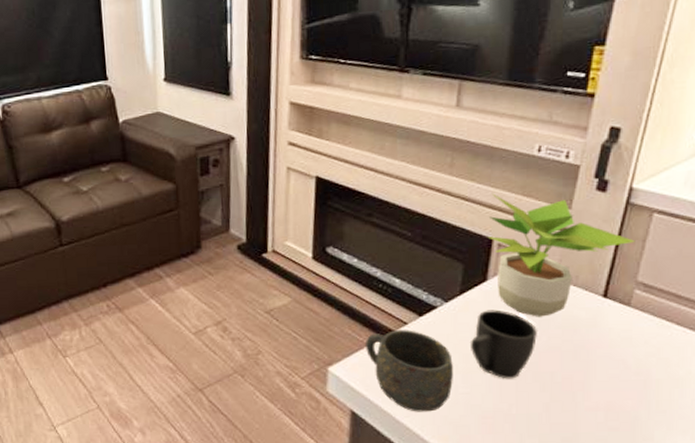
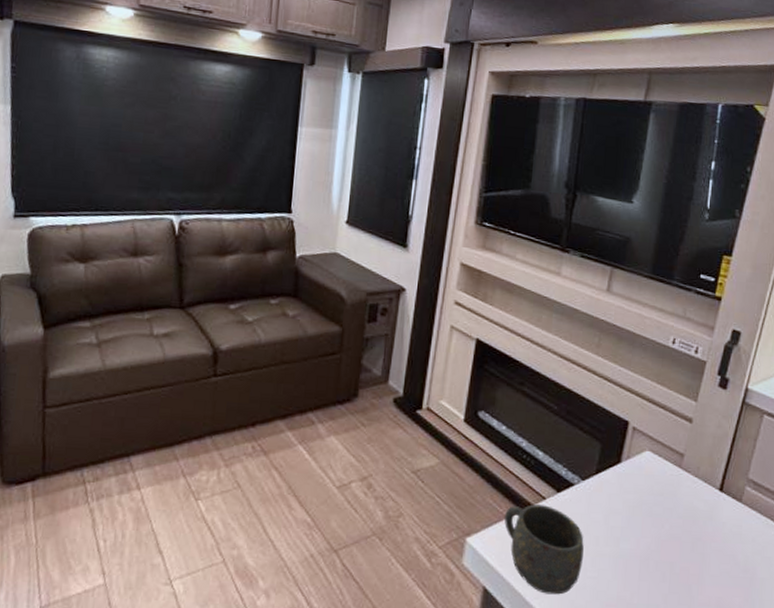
mug: present [471,309,537,379] -> none [601,492,661,566]
potted plant: present [487,193,636,317] -> none [624,377,748,505]

